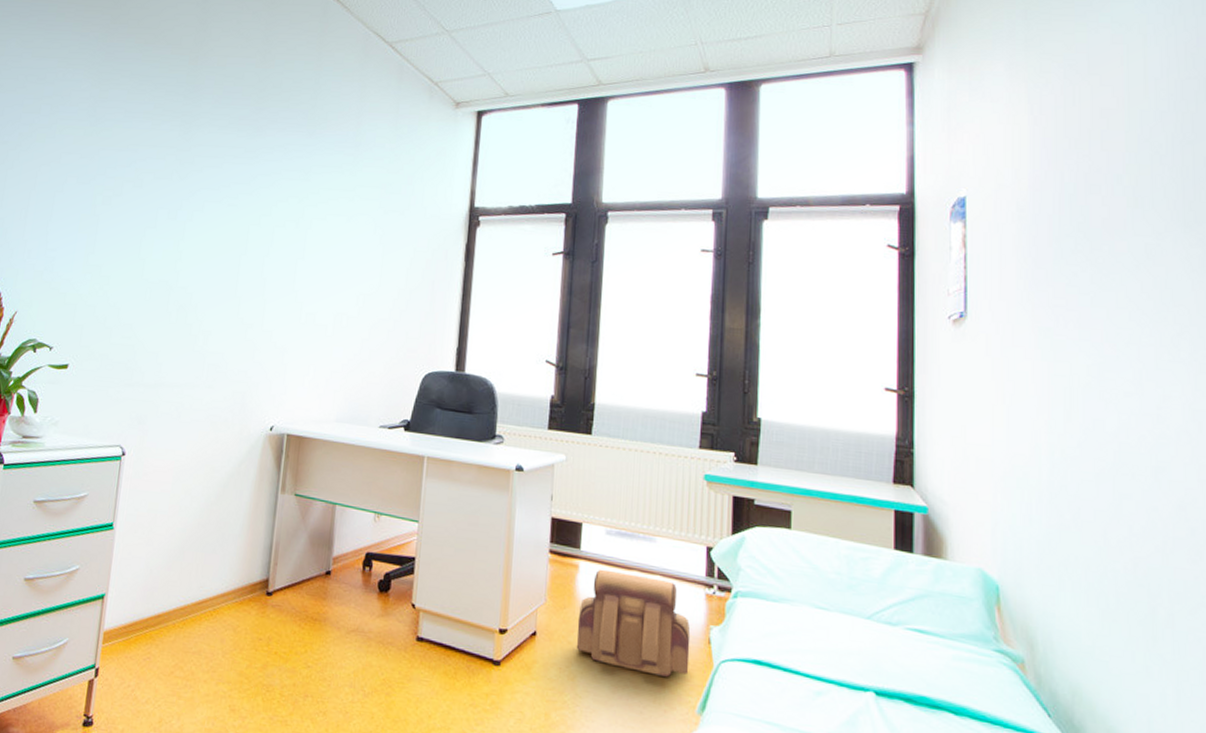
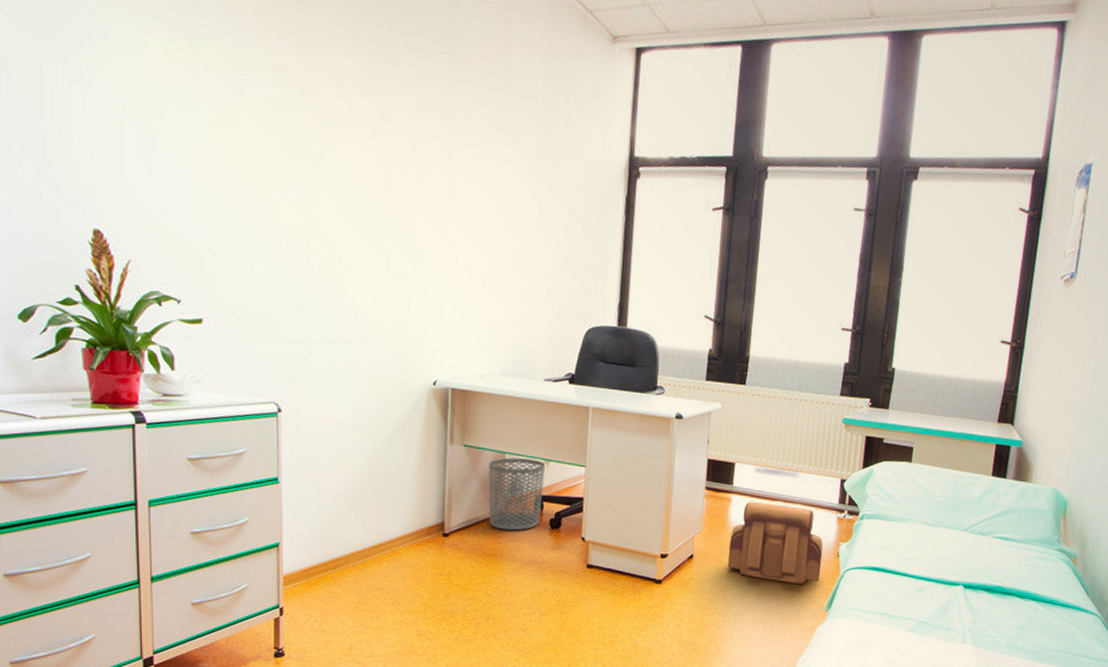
waste bin: none [315,509,376,593] -> present [488,457,545,531]

